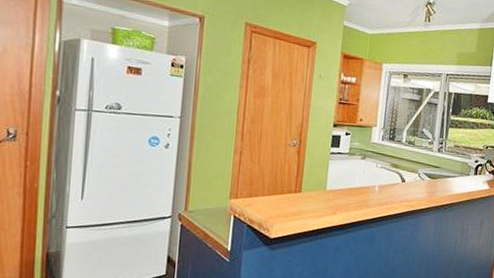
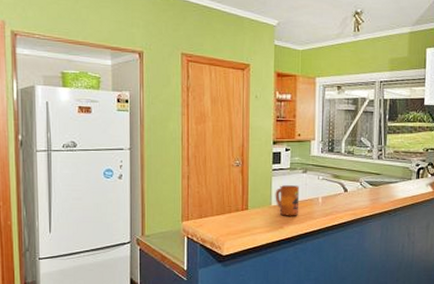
mug: none [330,170,357,203] -> present [275,185,300,216]

